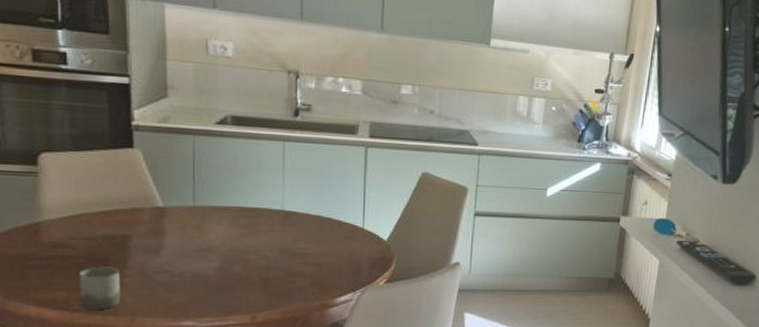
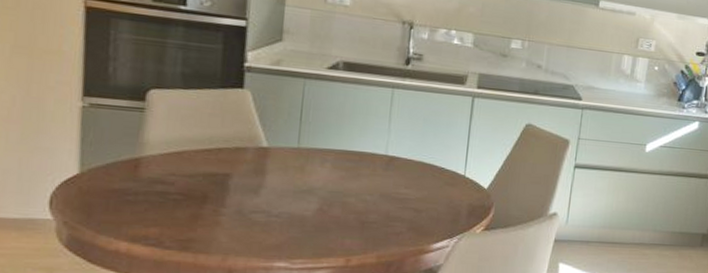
cup: present [80,266,121,311] -> none [173,203,217,248]

